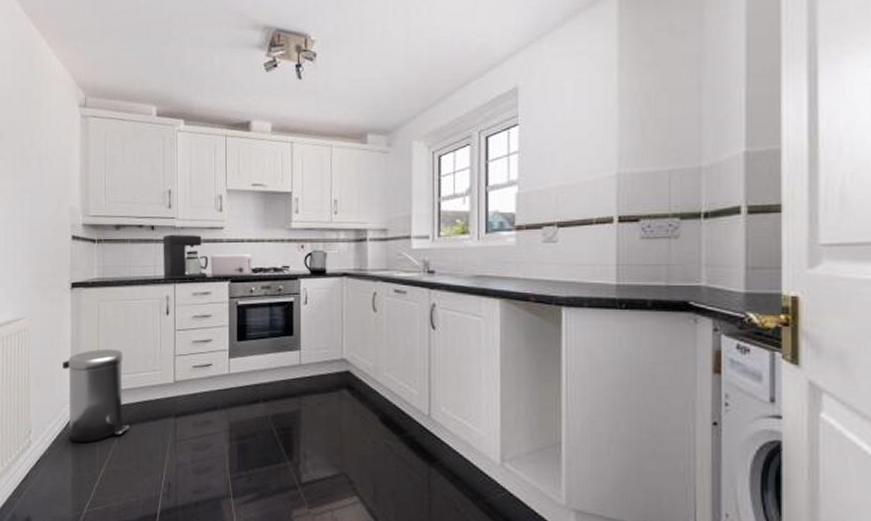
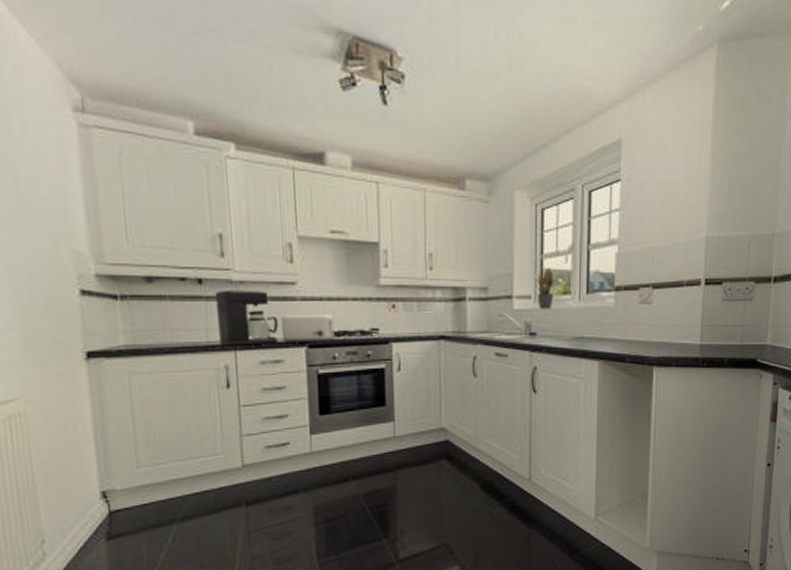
pedal bin: present [62,349,130,444] -> none [83,432,188,548]
kettle: present [304,250,328,276] -> none [396,310,423,339]
potted plant: none [432,209,457,248] -> present [534,268,559,309]

